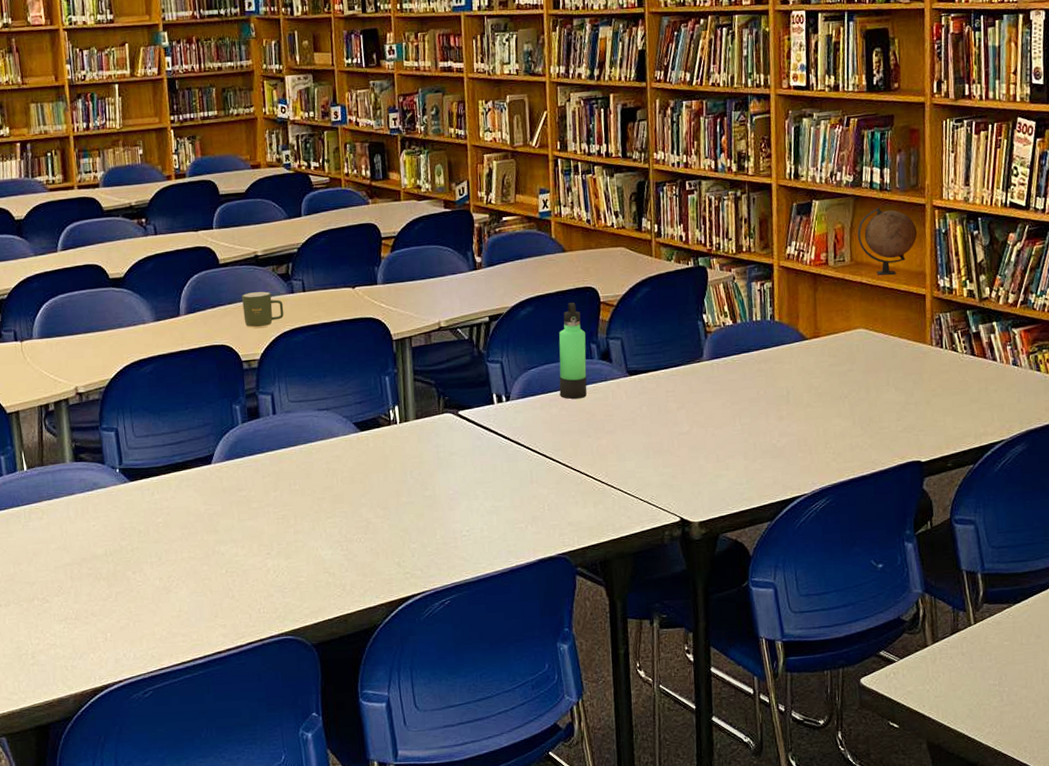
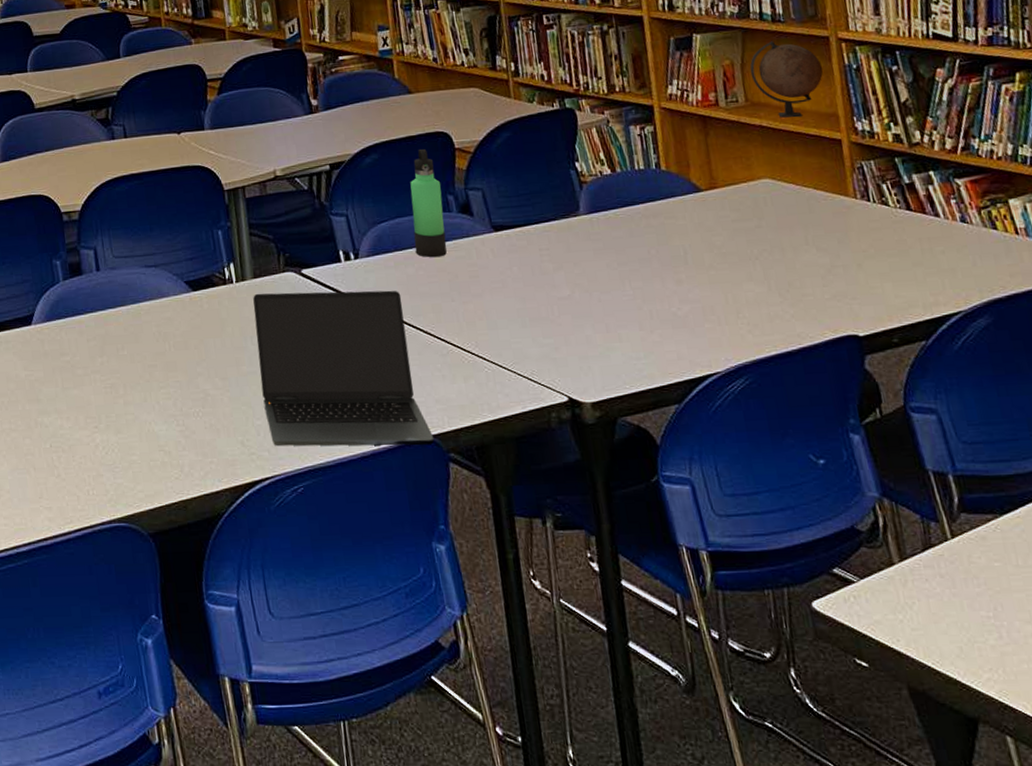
mug: present [241,291,284,328] -> none [59,137,105,177]
laptop: none [414,428,565,566] -> present [253,290,435,446]

